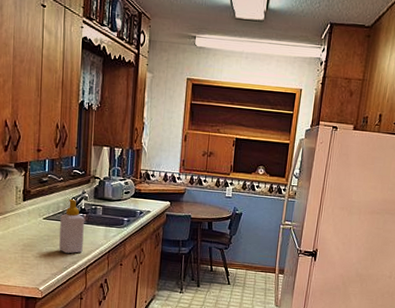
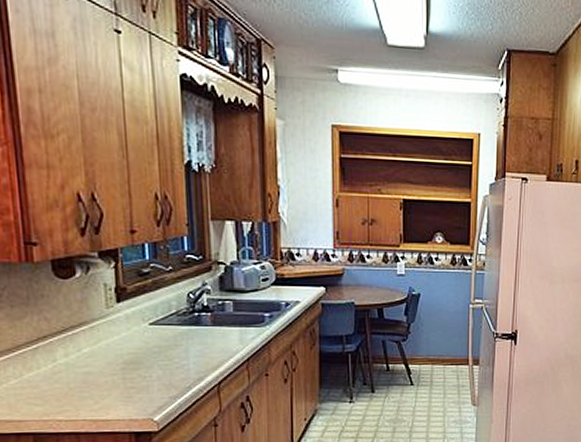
soap bottle: present [59,198,84,254] -> none [174,293,211,368]

